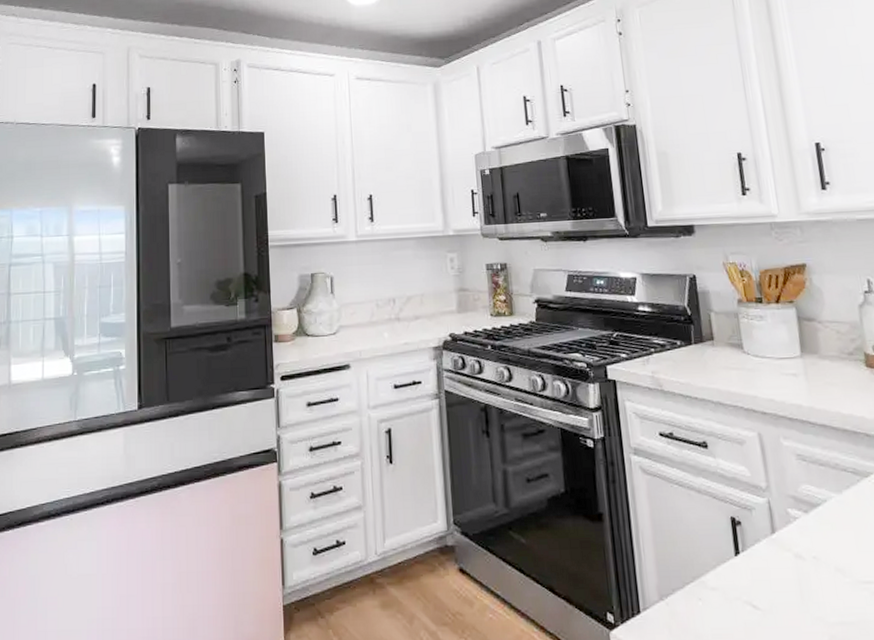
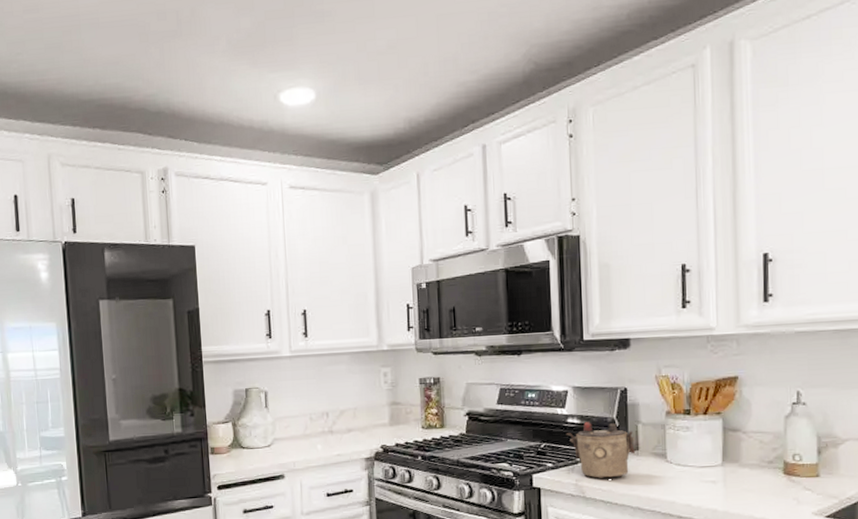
teapot: none [638,310,711,370] -> present [566,422,636,478]

